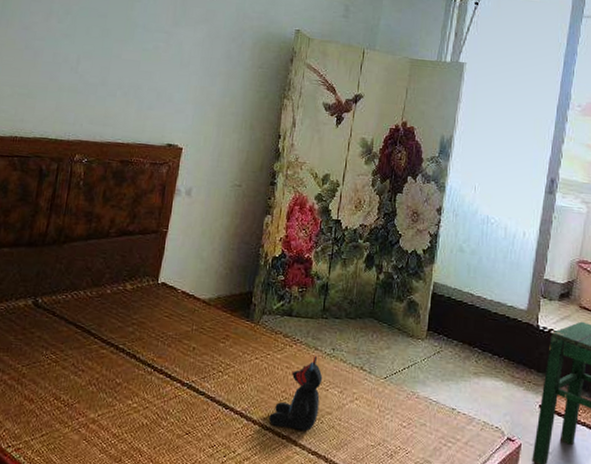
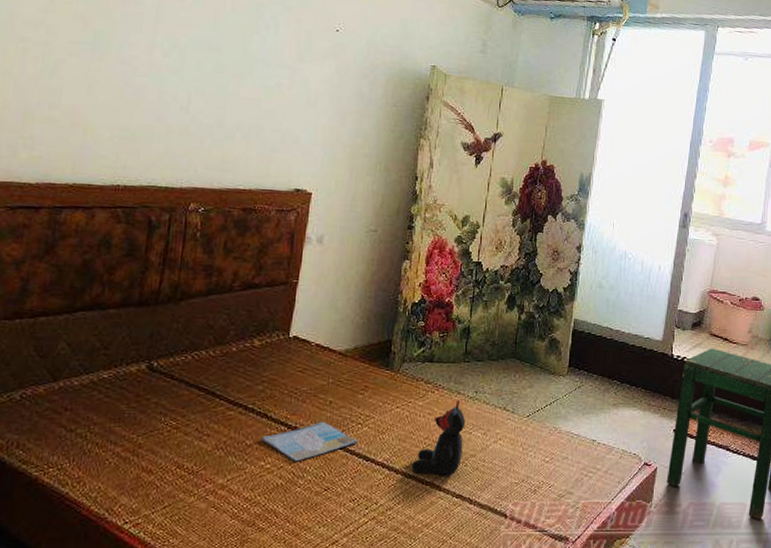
book: none [130,366,219,404] -> present [261,421,358,462]

